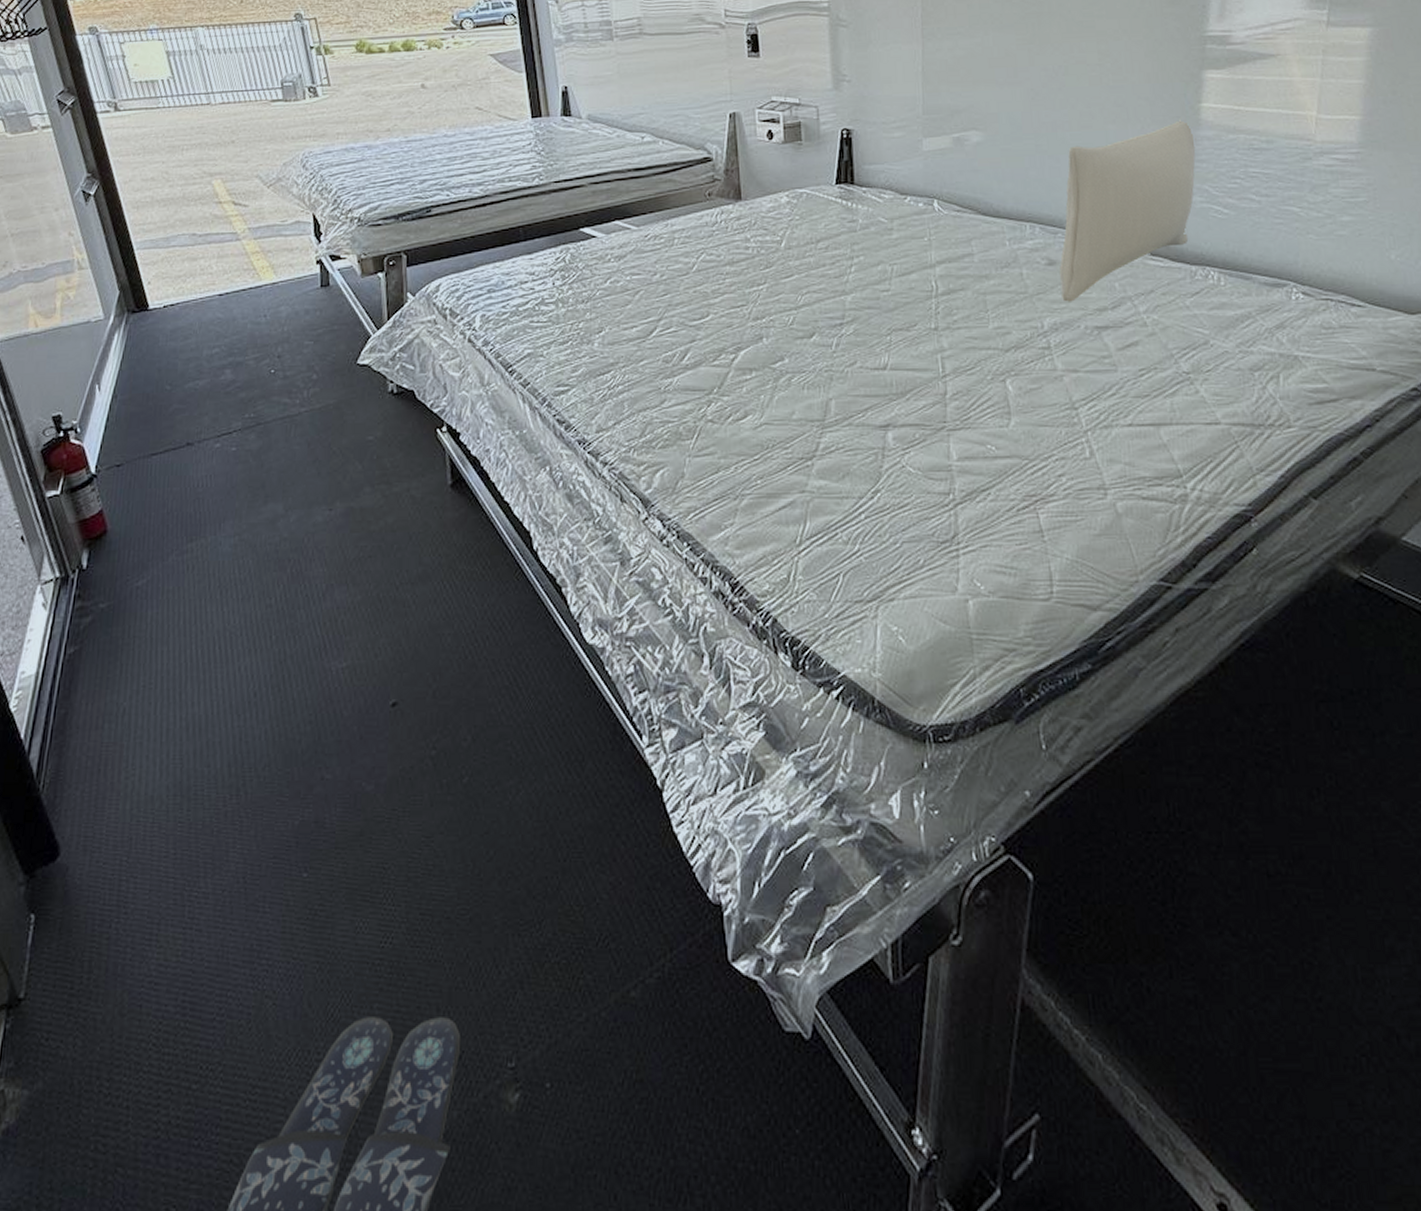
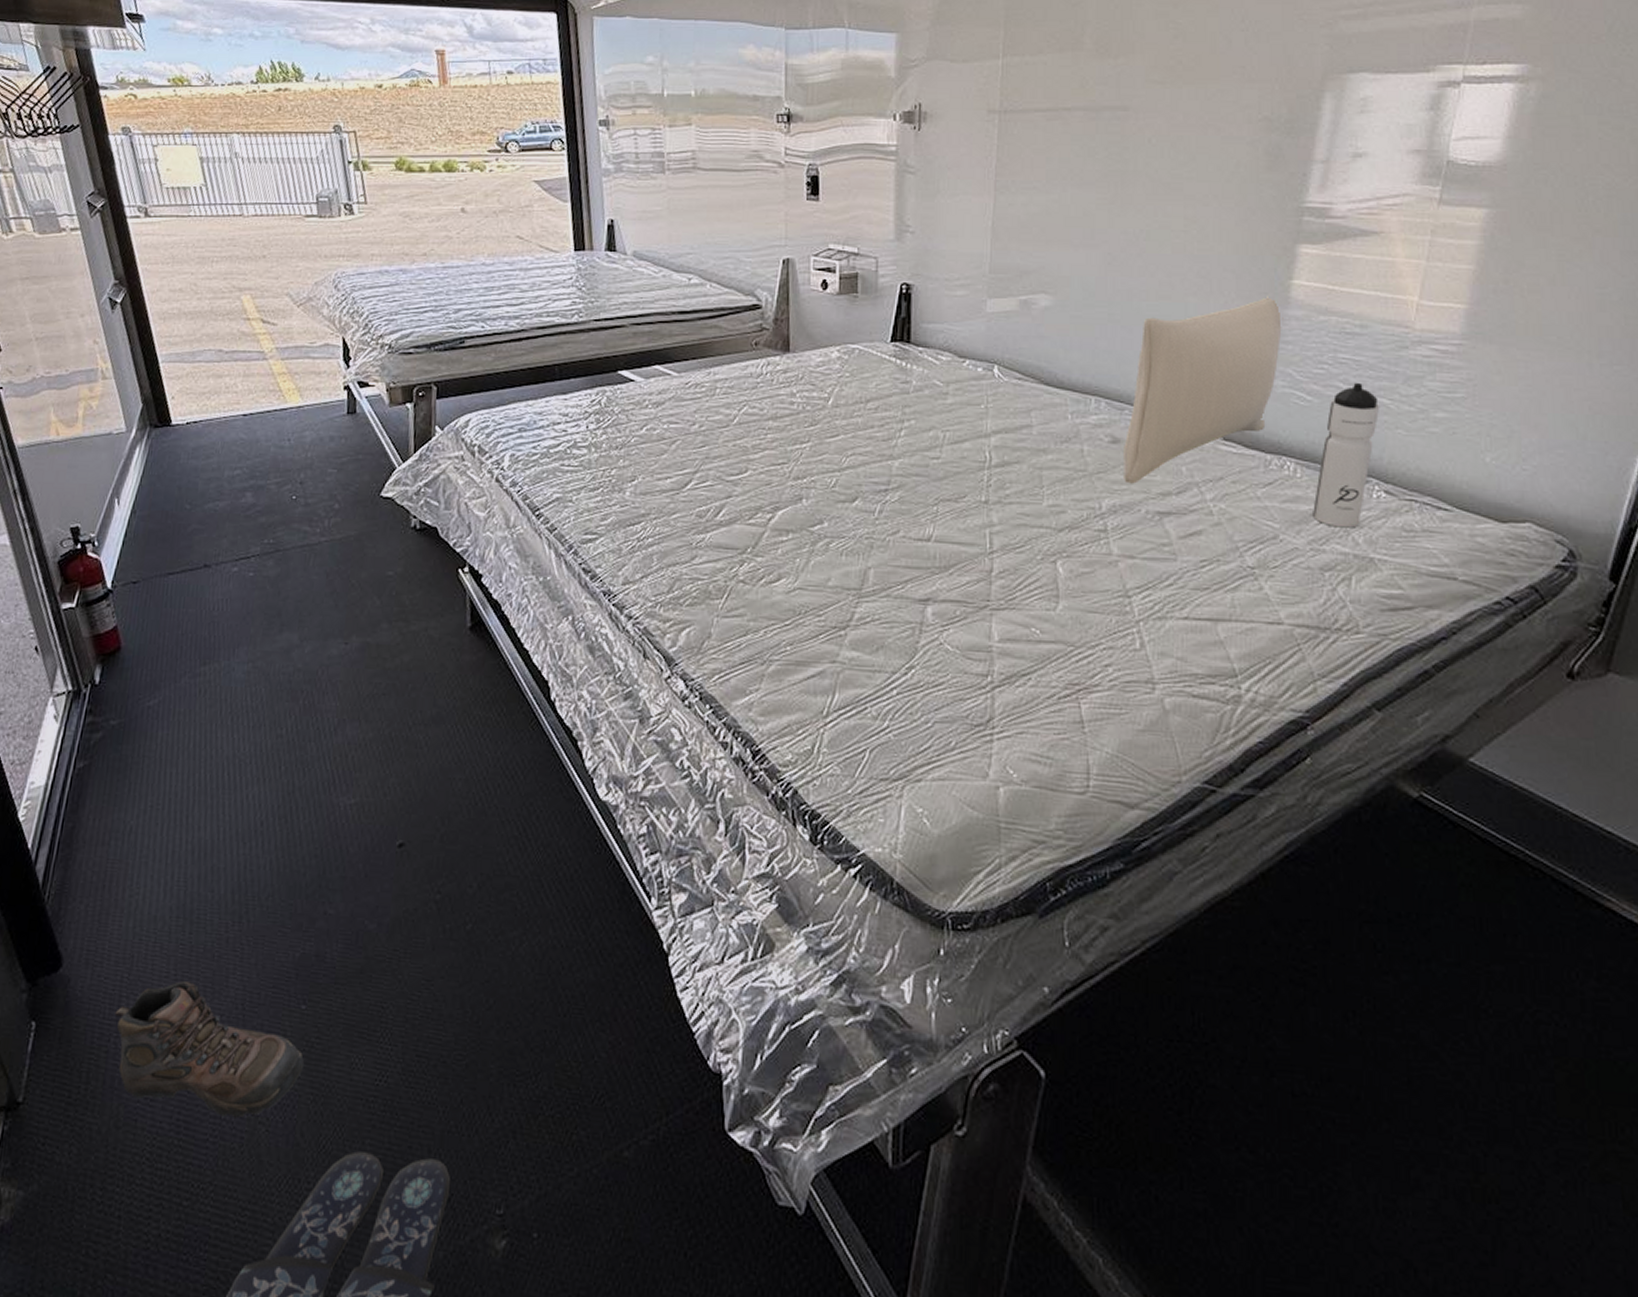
hiking boot: none [115,860,309,994] -> present [115,981,305,1118]
water bottle: none [1238,194,1291,330] -> present [1313,383,1380,528]

